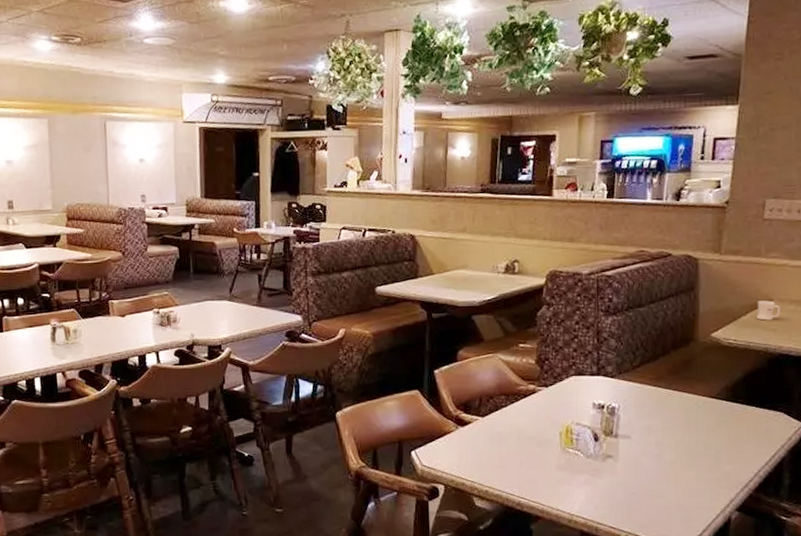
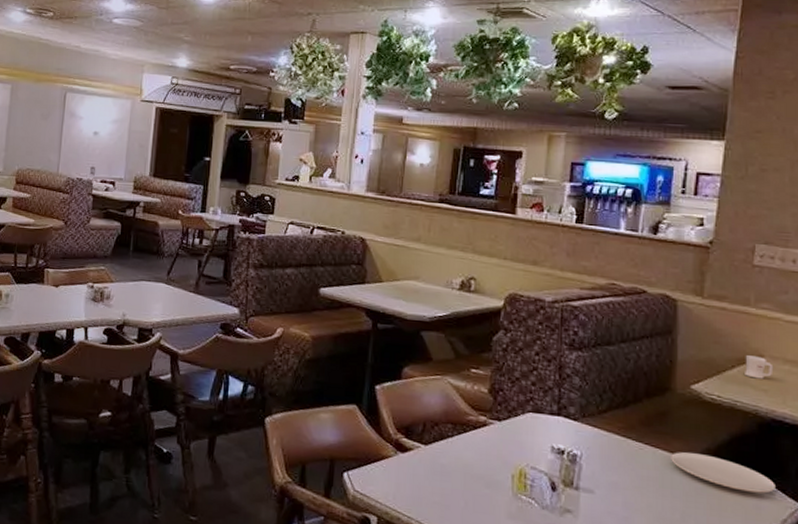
plate: none [695,391,782,419] -> present [671,452,775,494]

